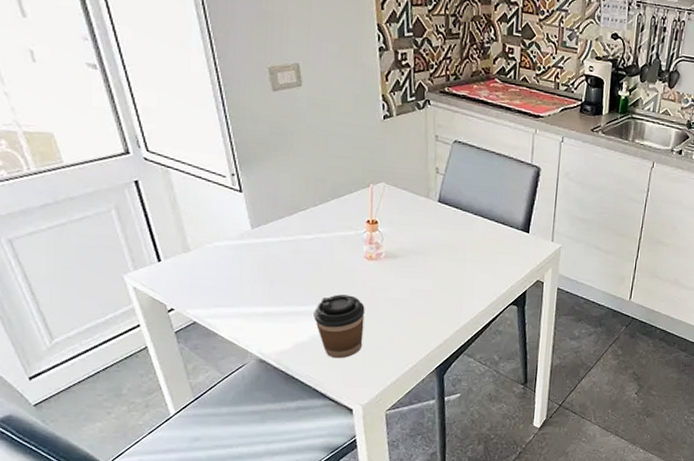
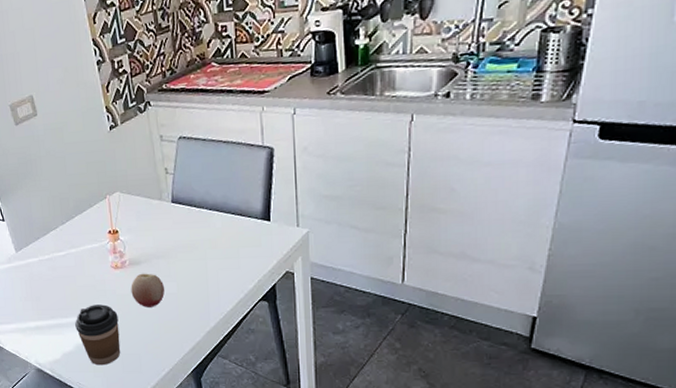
fruit: none [383,267,420,302] -> present [131,273,165,307]

